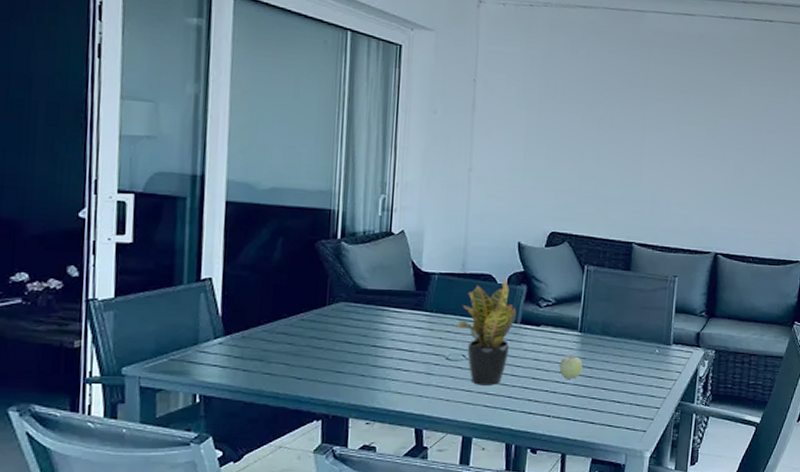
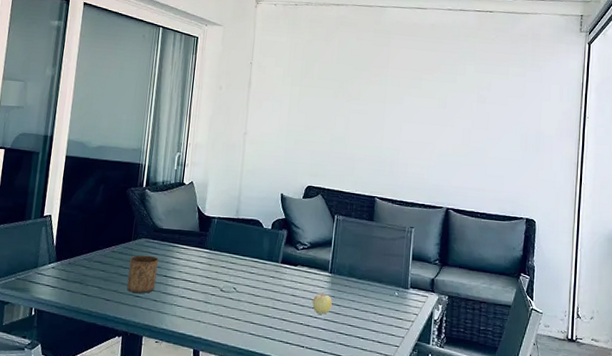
cup: none [324,322,365,369] -> present [127,255,159,294]
potted plant: present [455,277,516,385] -> none [229,222,278,316]

